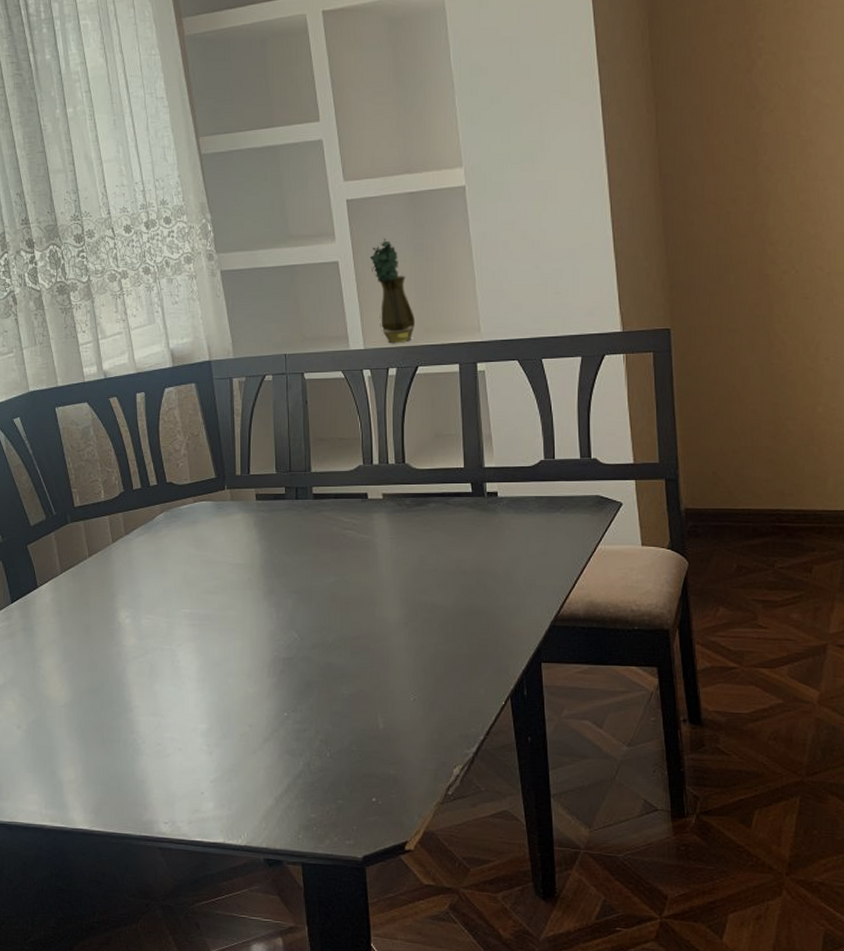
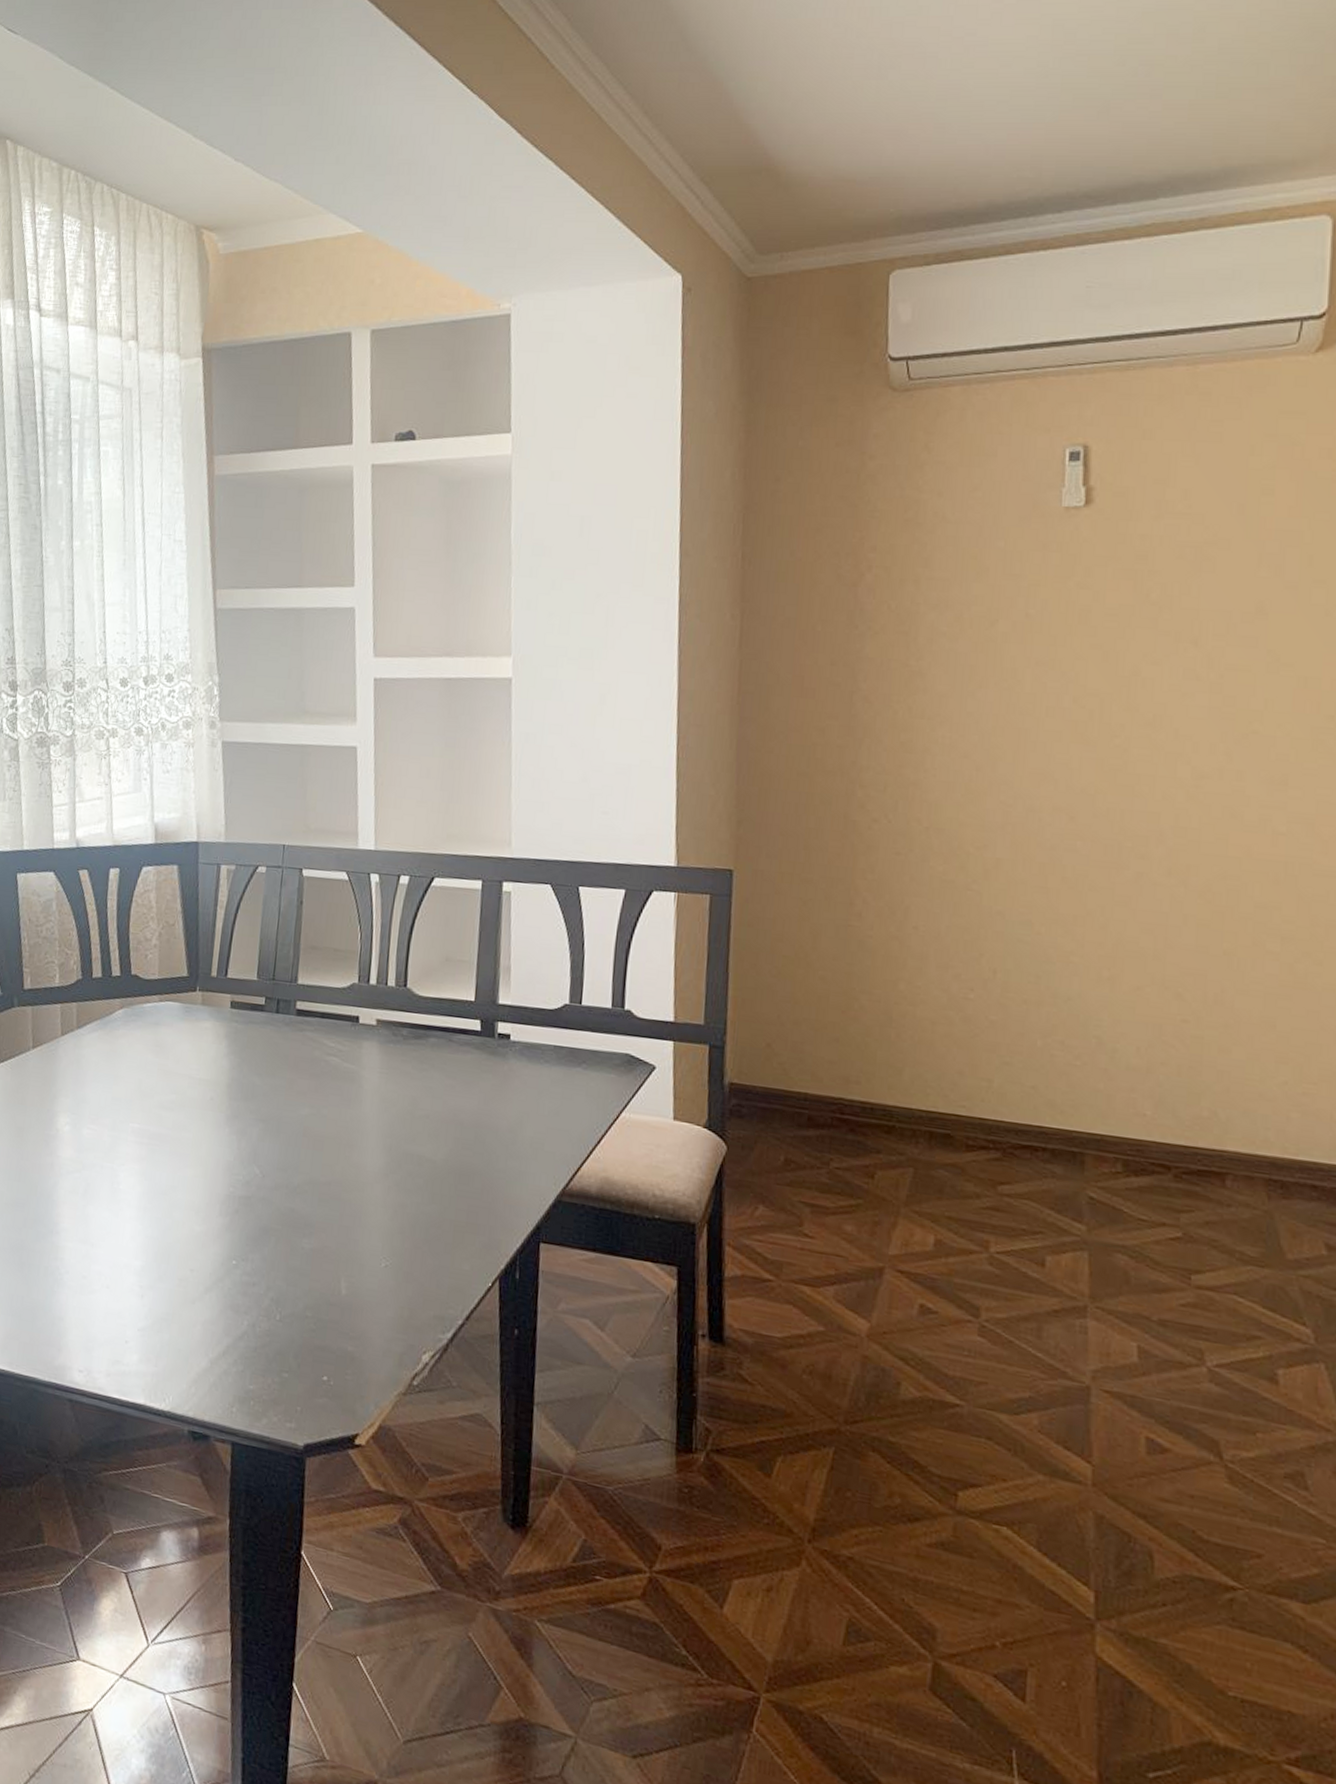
vase: present [369,238,416,343] -> none [393,726,438,848]

